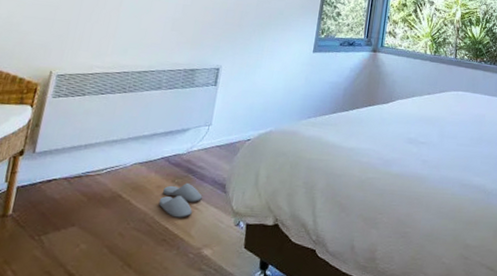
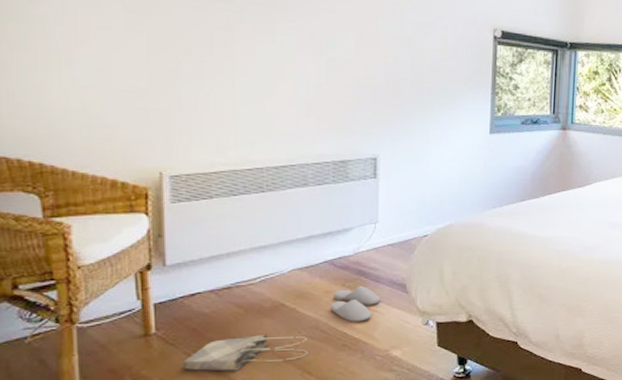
tote bag: none [25,223,133,258] -> present [182,334,308,371]

